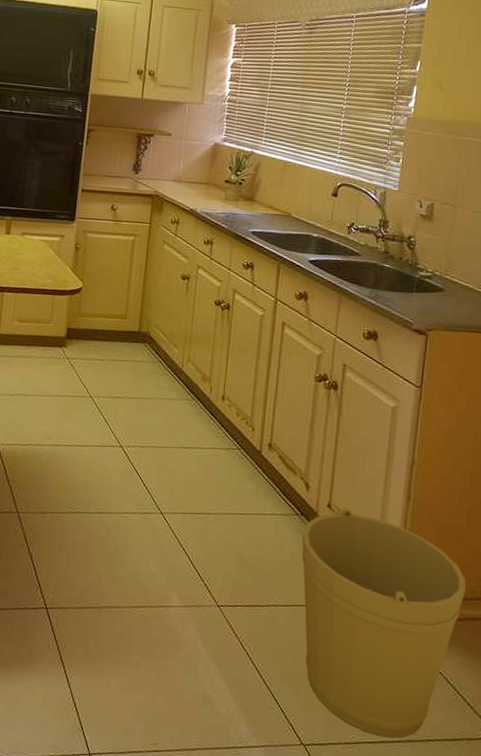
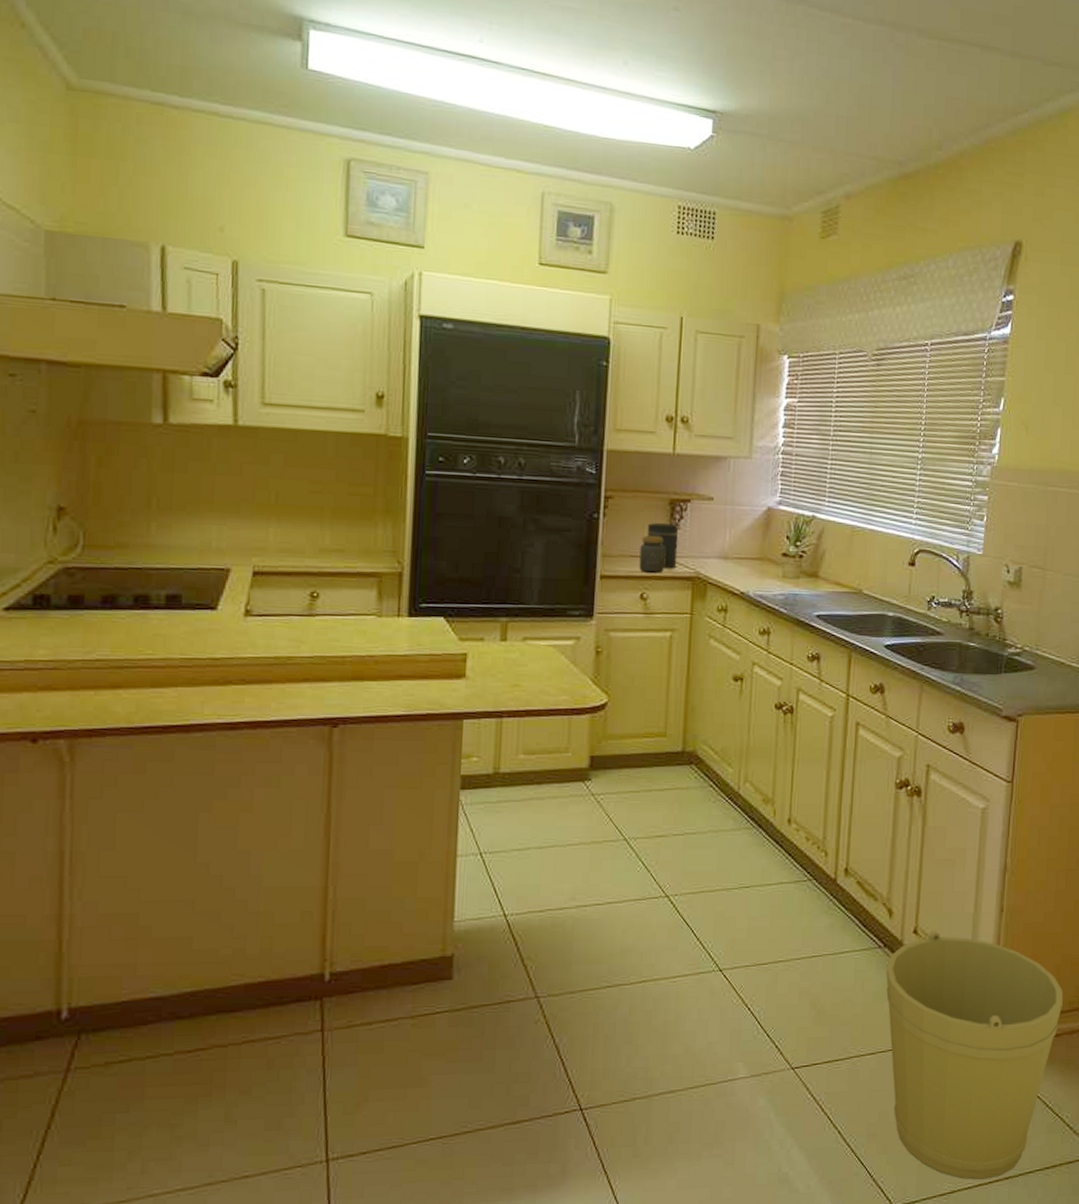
jar: none [111,161,132,190] -> present [639,536,665,573]
cylinder: none [118,151,143,188] -> present [647,522,679,569]

